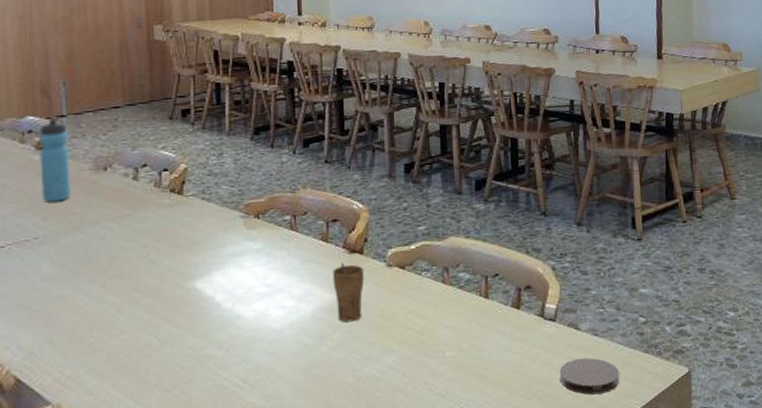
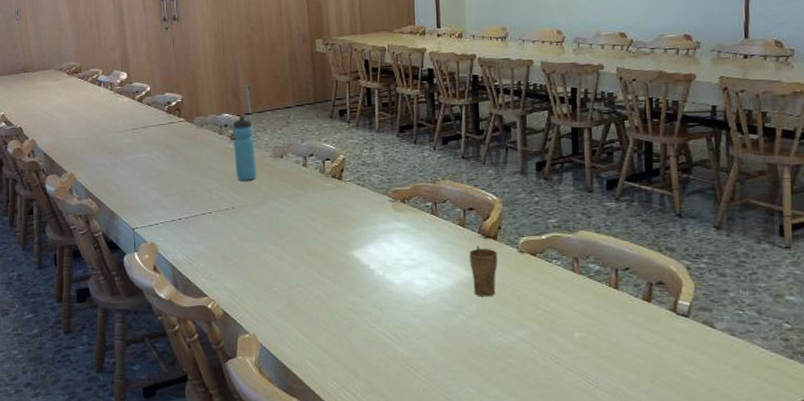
coaster: present [559,357,620,395] -> none [691,355,759,391]

